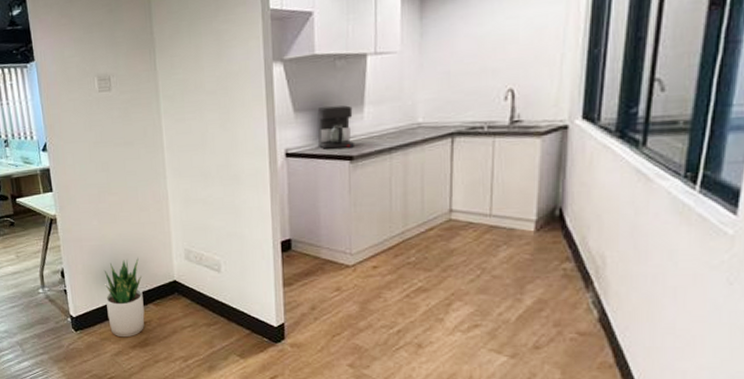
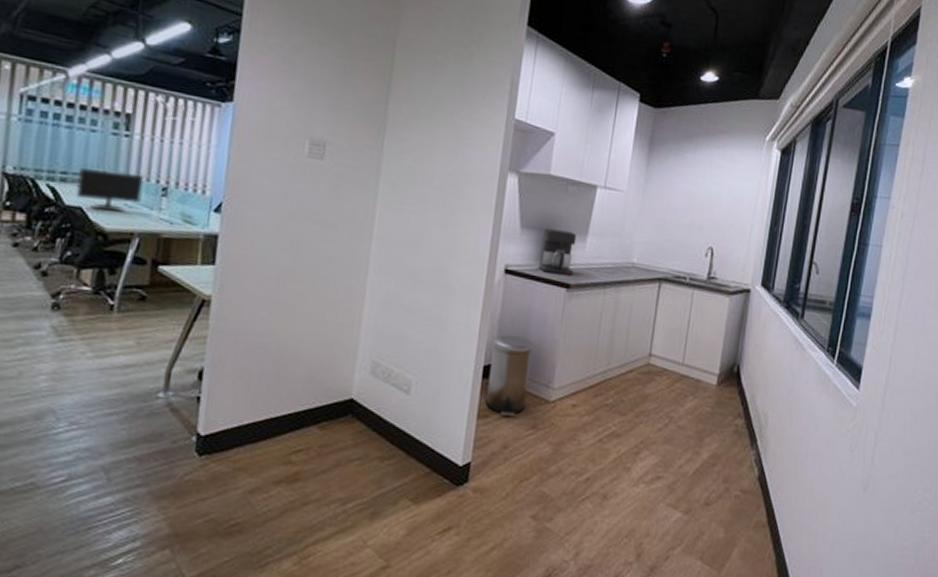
planter: present [104,257,145,338] -> none [250,364,312,469]
pedal bin: none [286,212,326,282] -> present [485,335,534,416]

